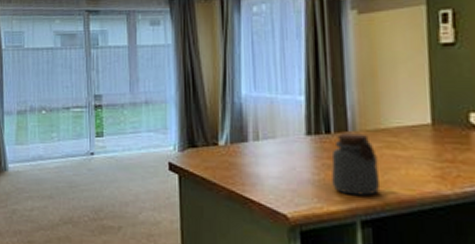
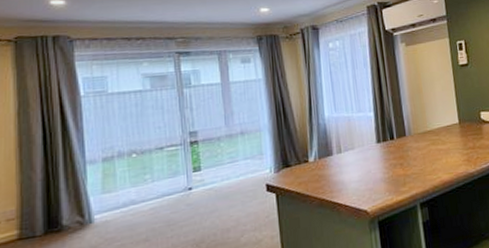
jar: present [331,133,381,196] -> none [396,136,431,185]

